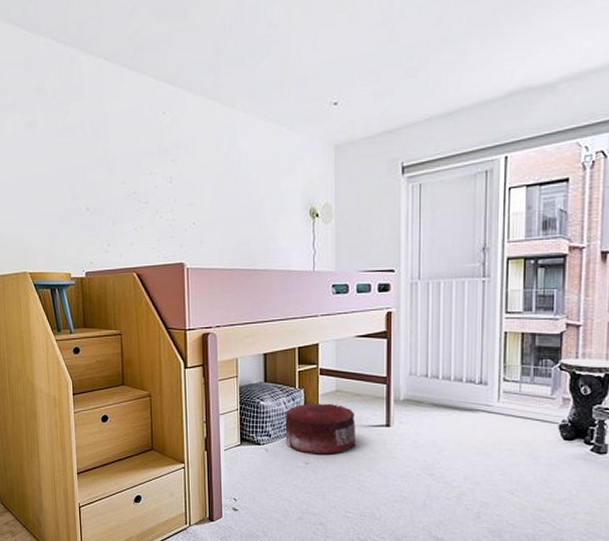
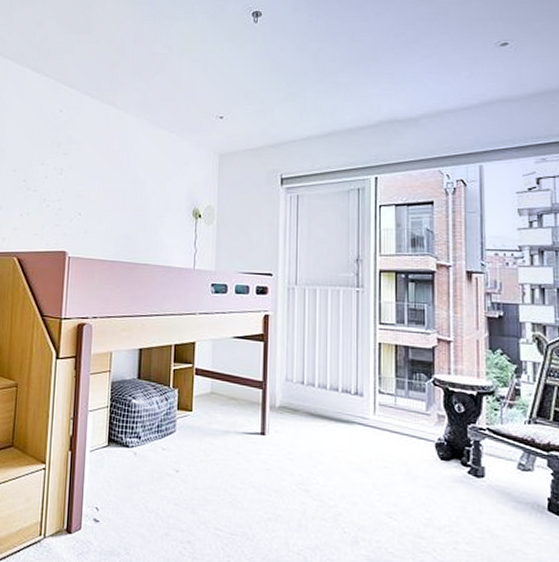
pouf: present [285,403,357,455] -> none [156,404,230,463]

